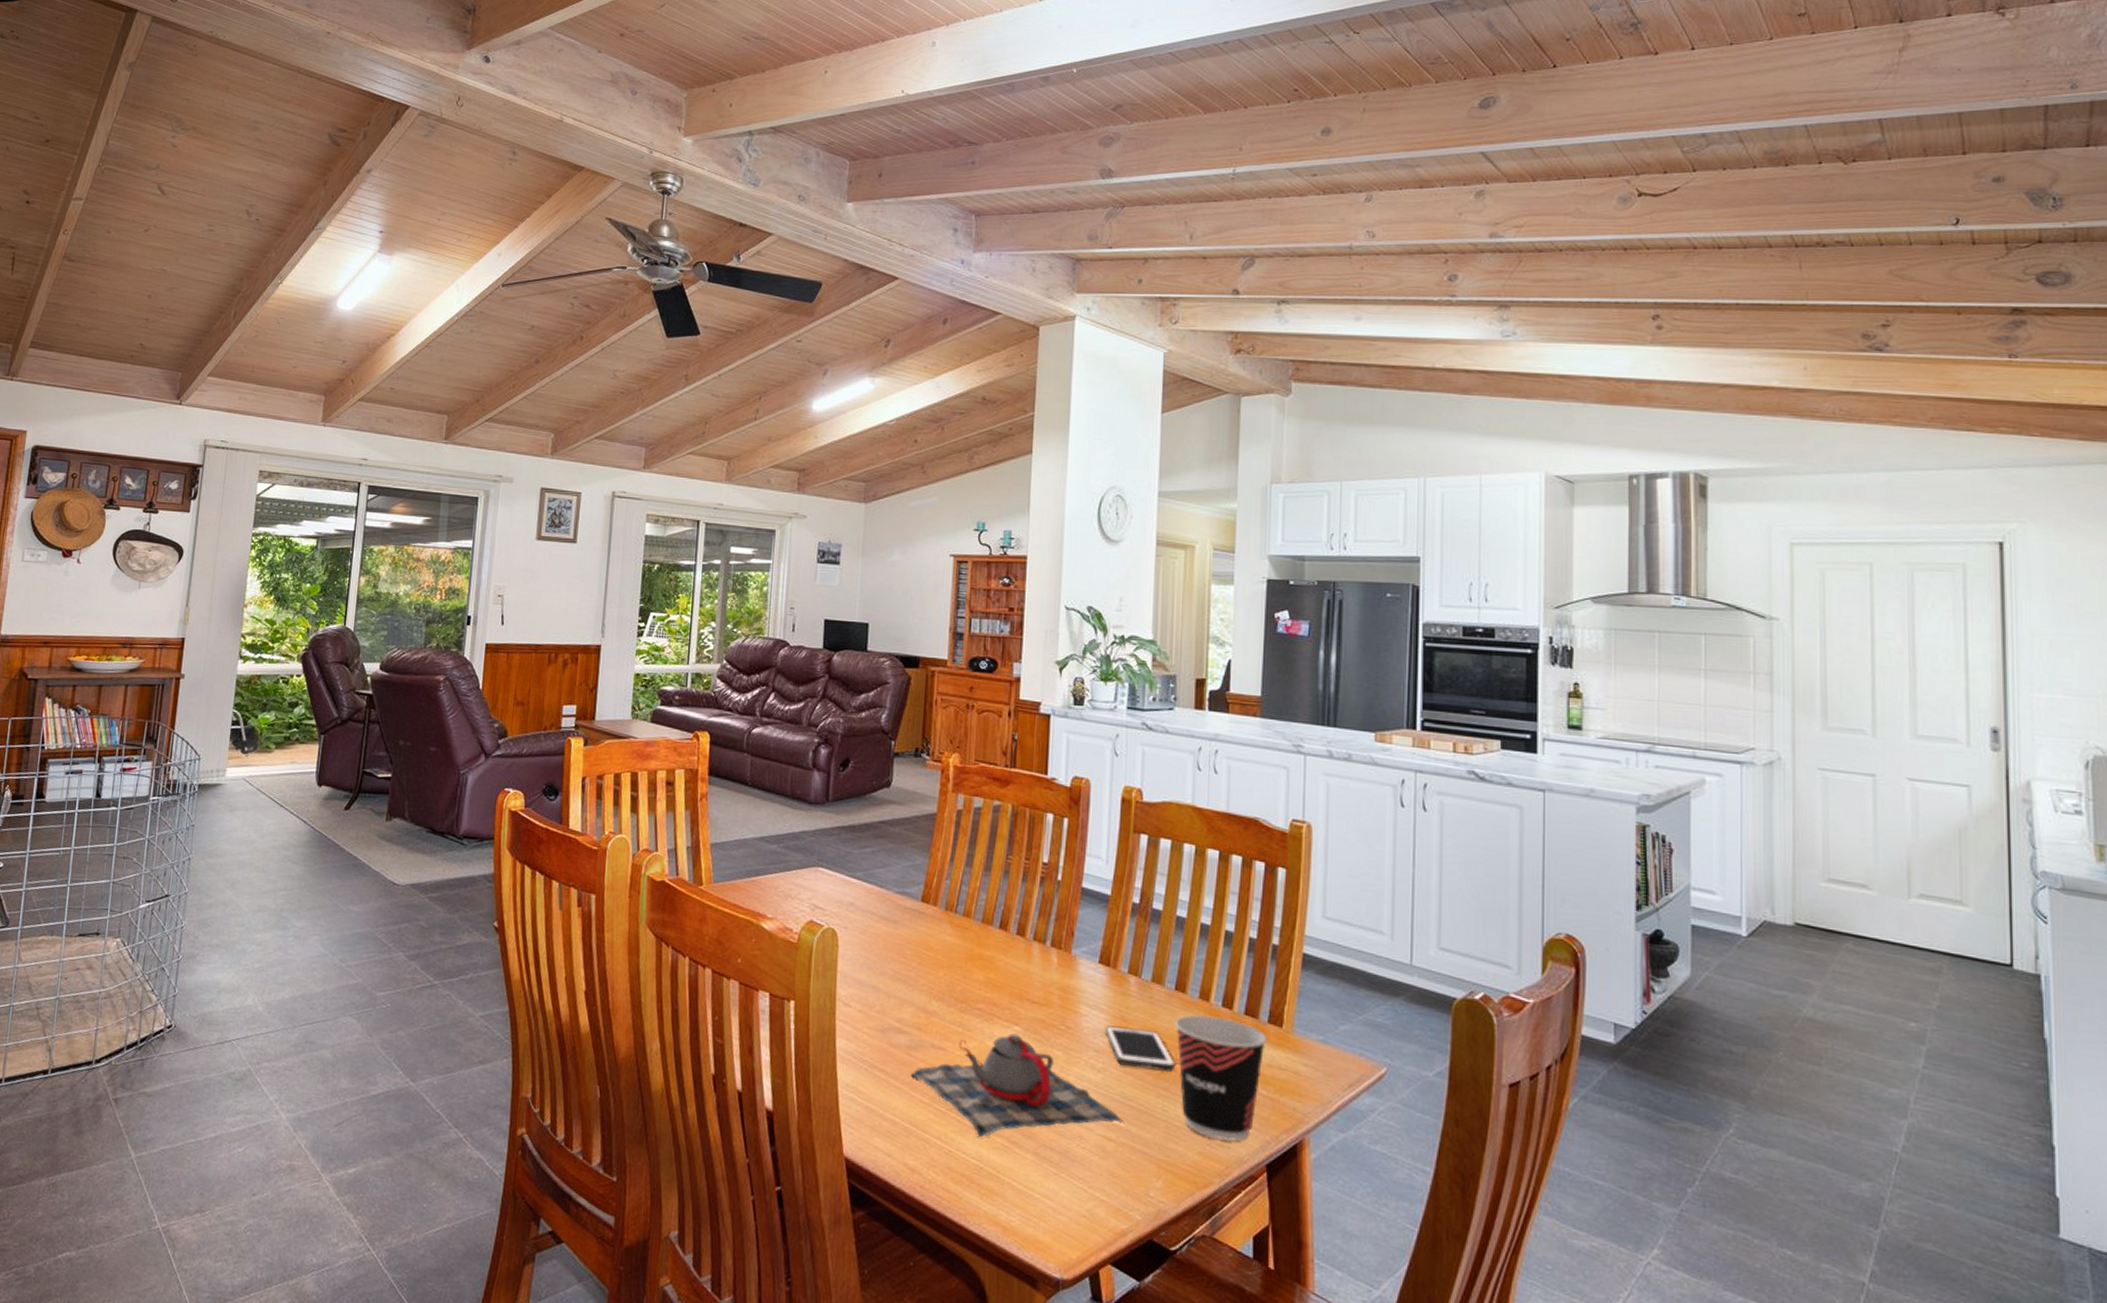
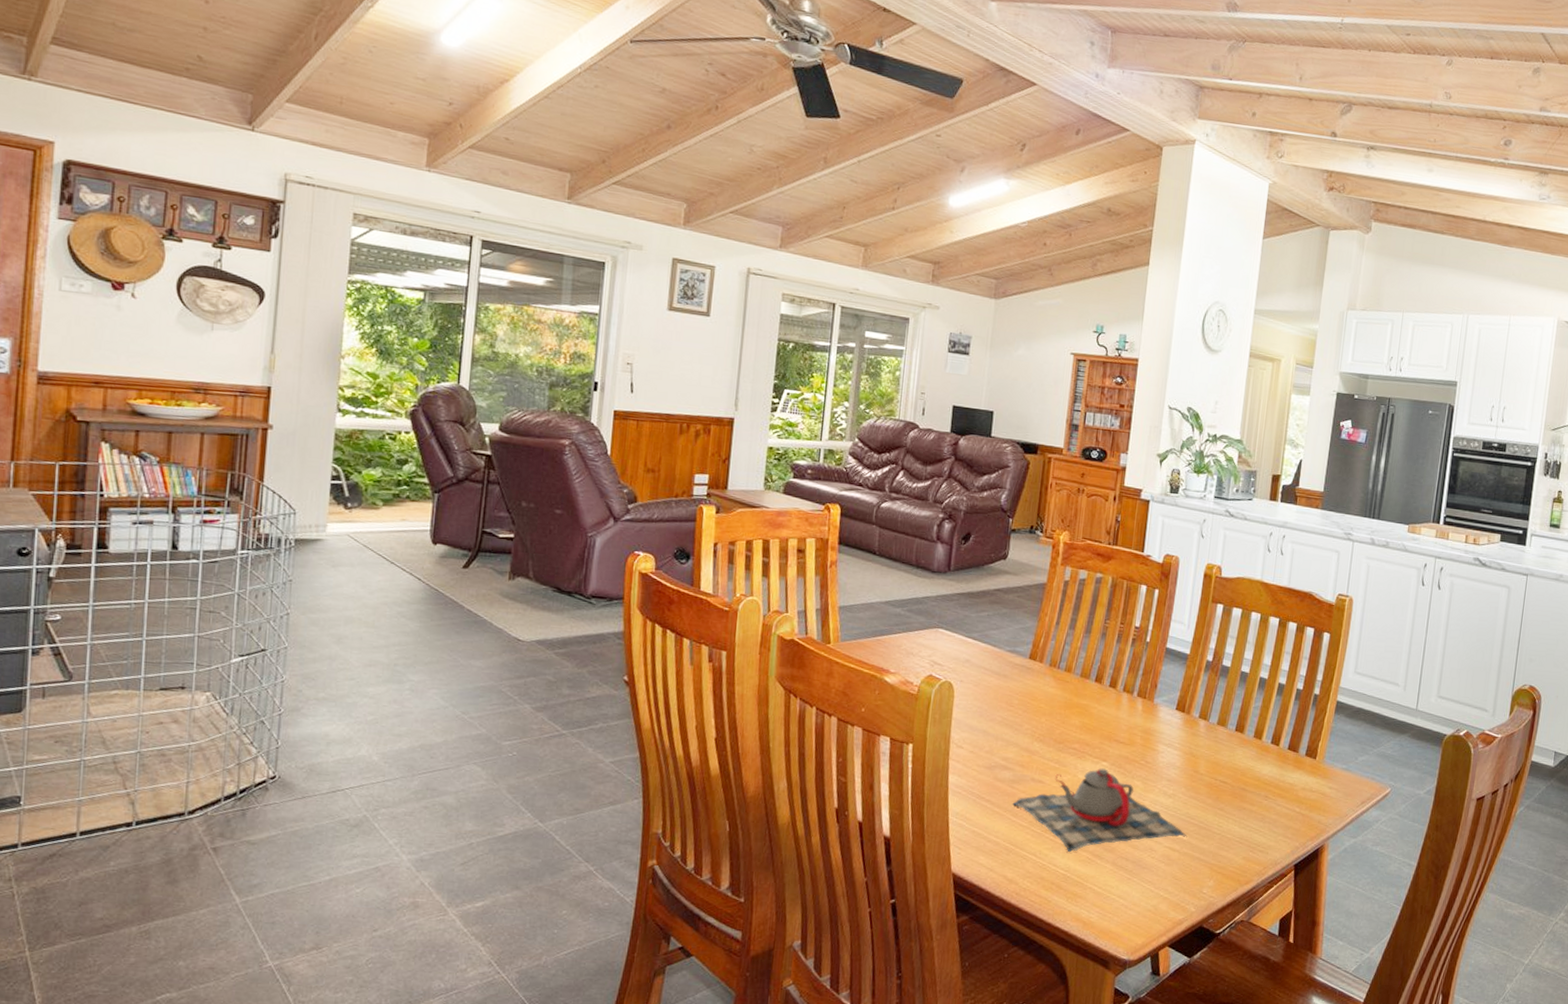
cell phone: present [1104,1025,1176,1073] -> none [1176,760,1232,796]
cup: present [1174,1015,1267,1142] -> none [1233,750,1304,849]

